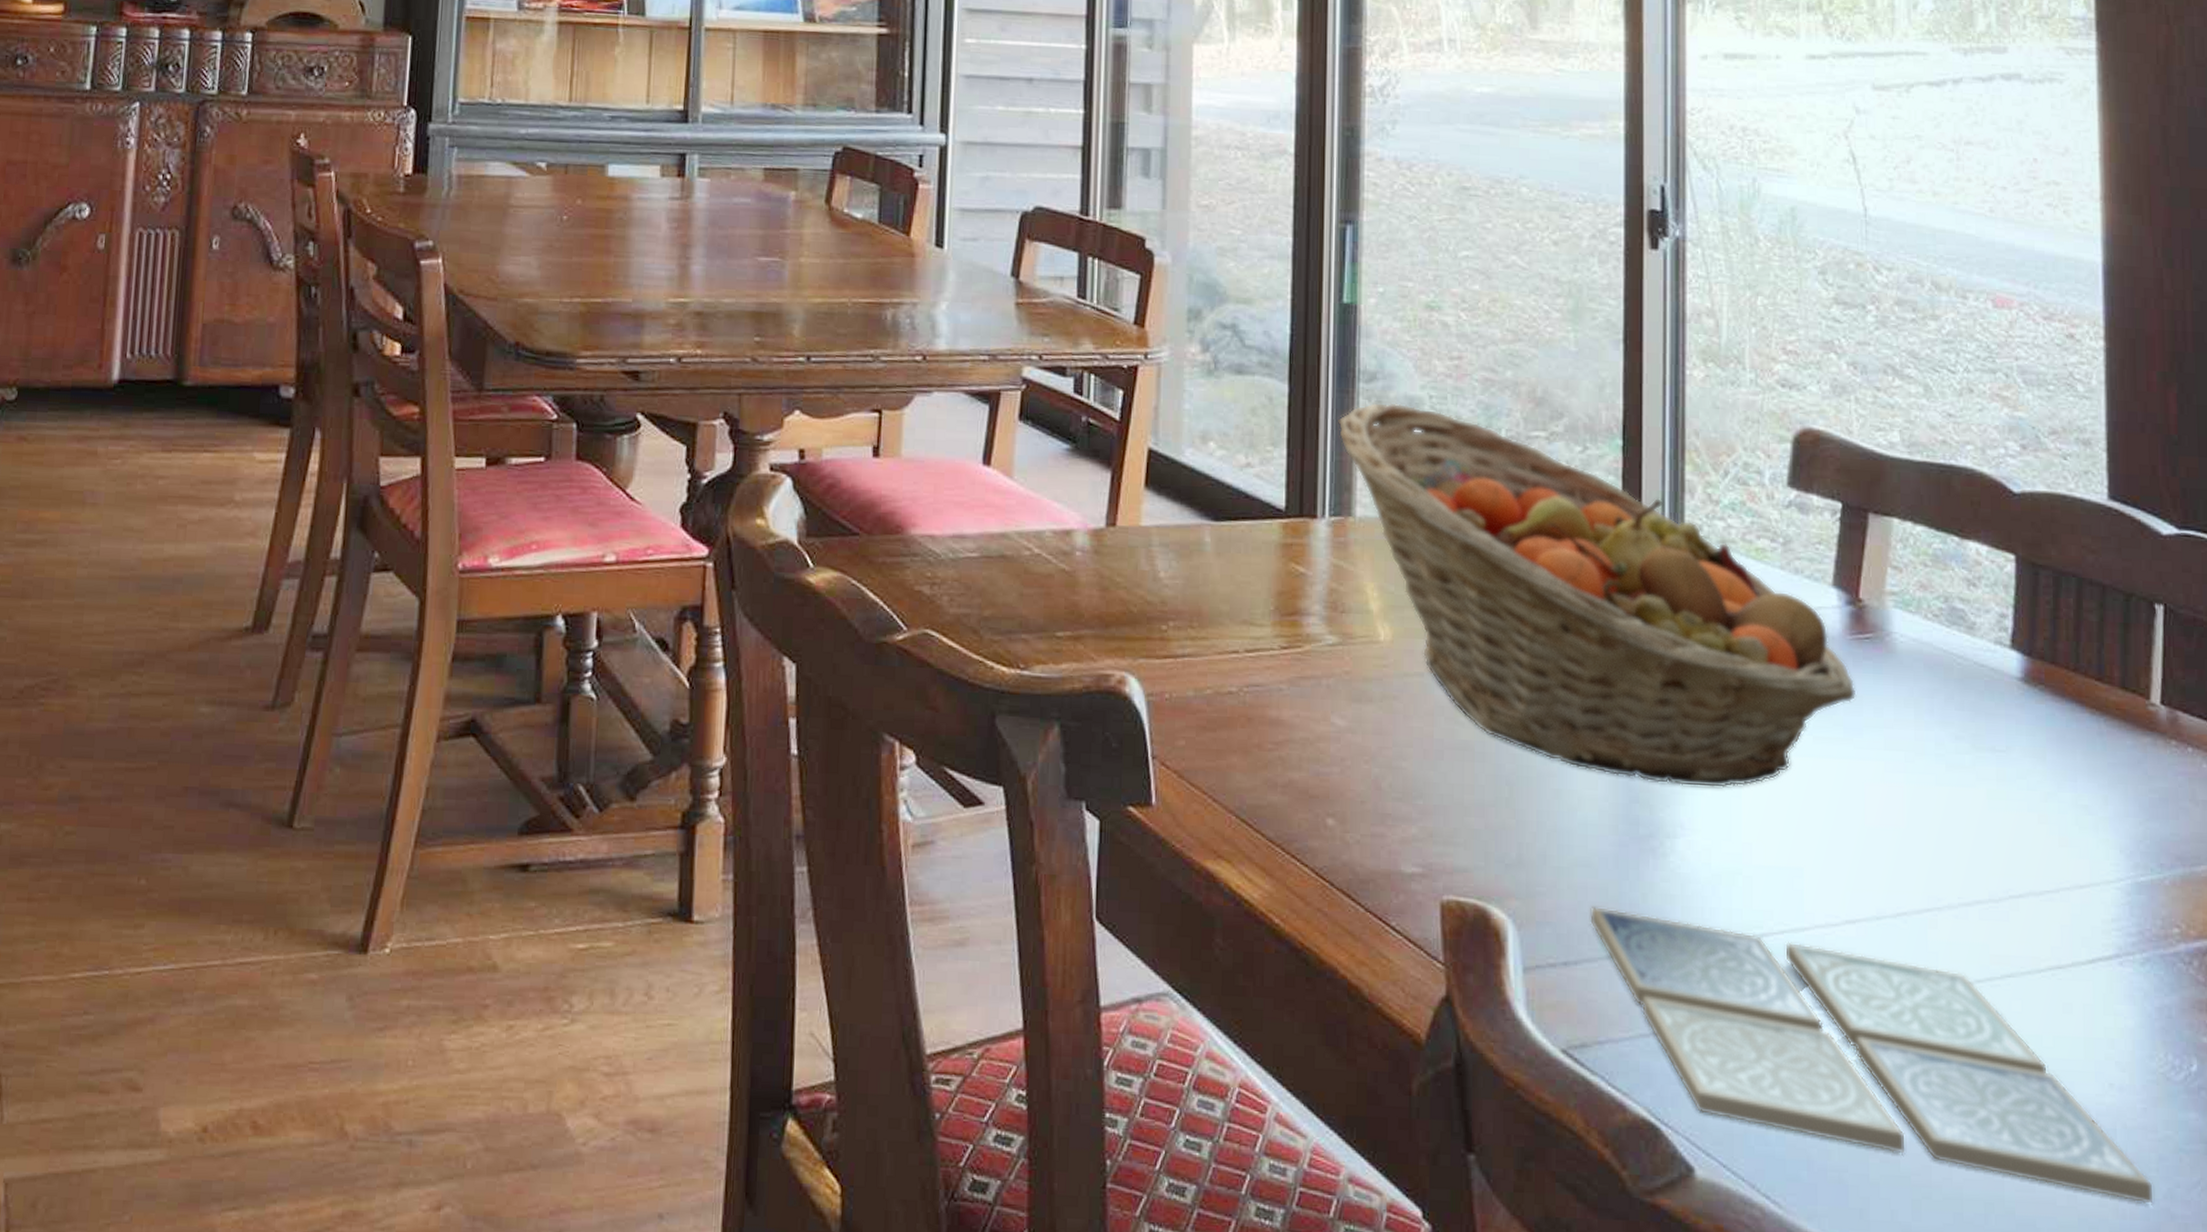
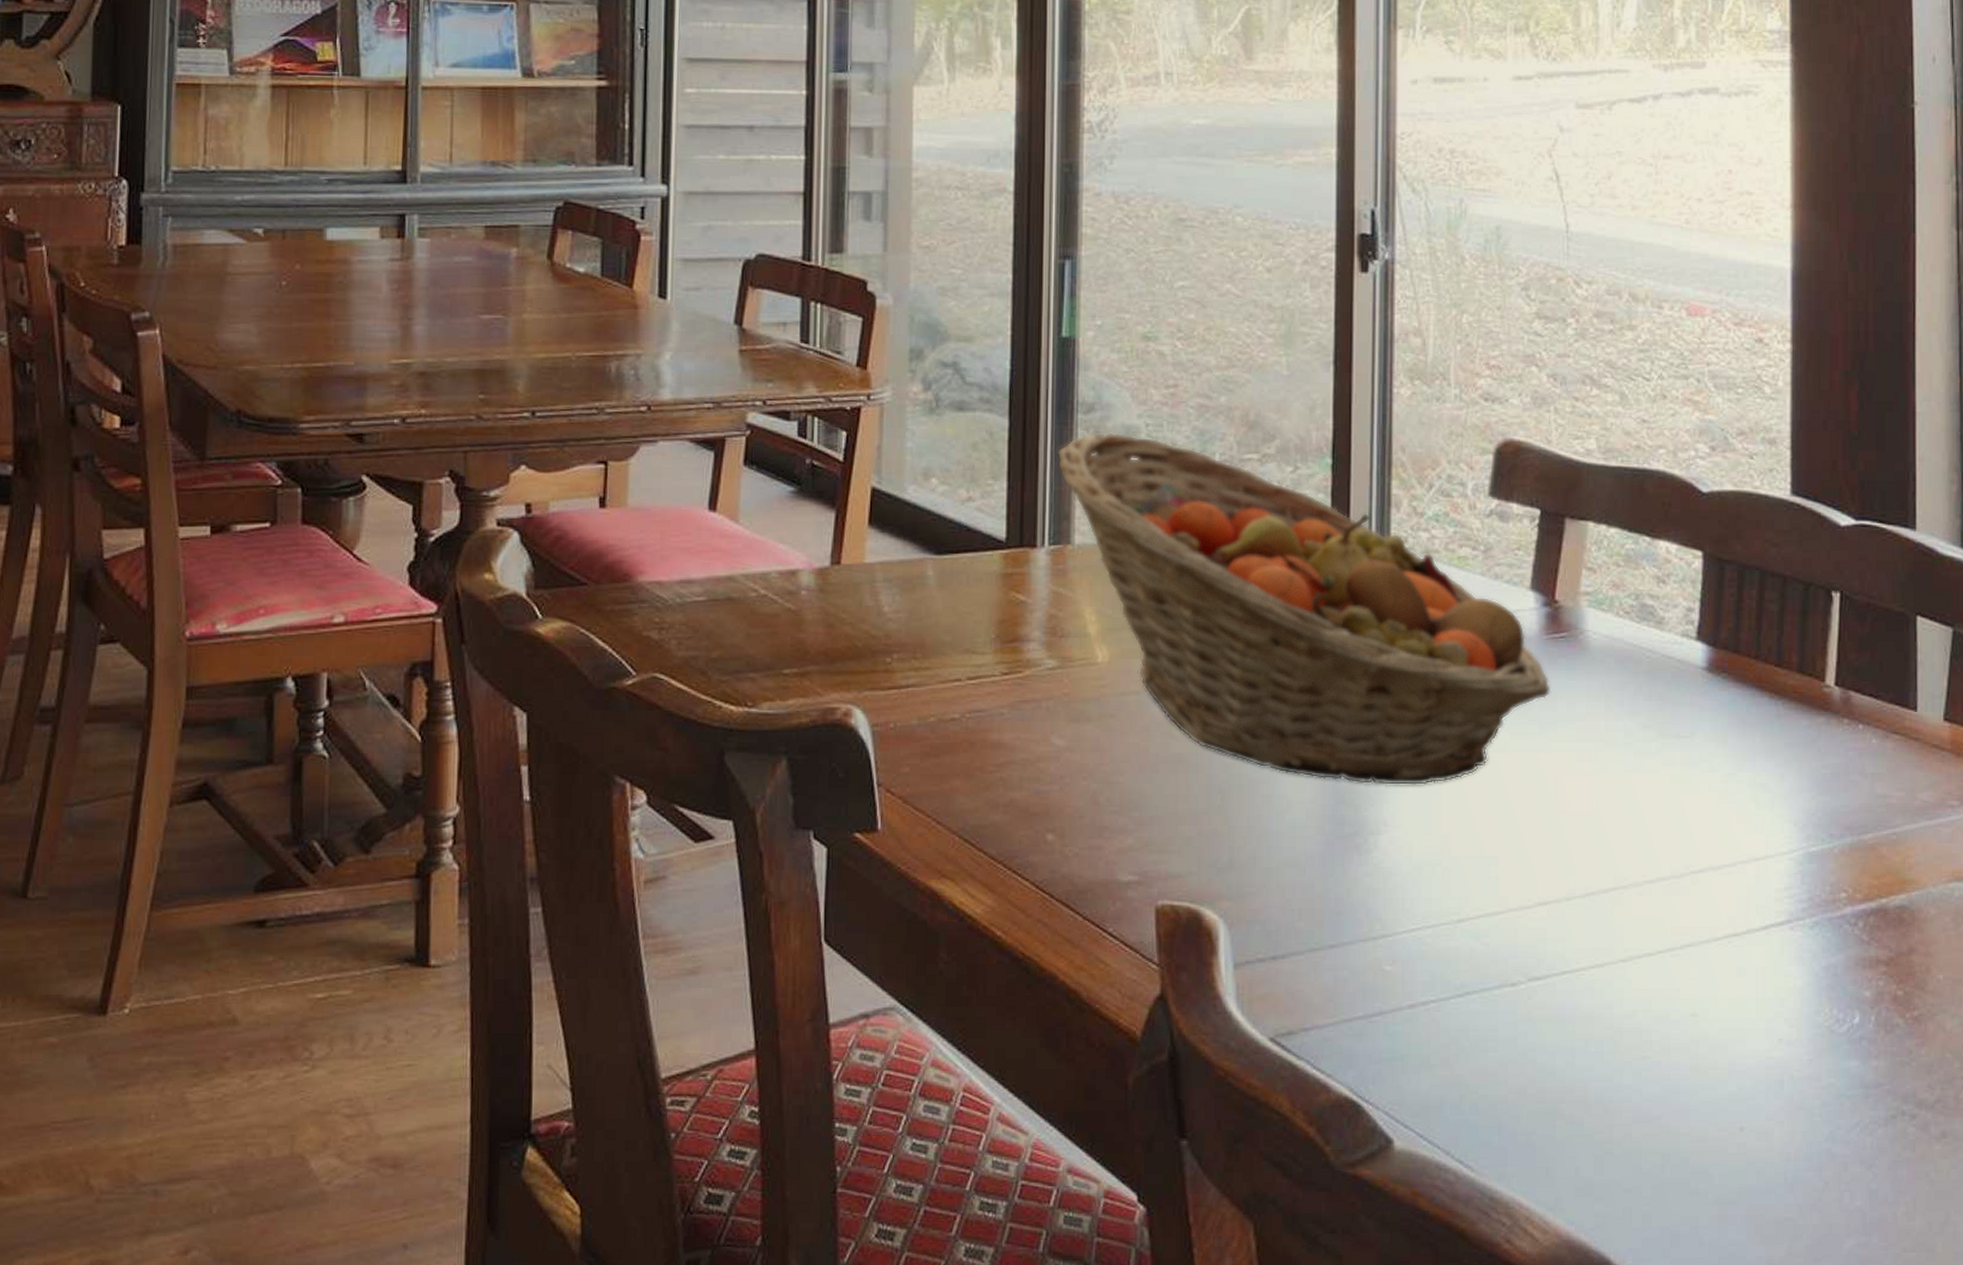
drink coaster: present [1589,905,2155,1204] -> none [1296,902,1817,1146]

